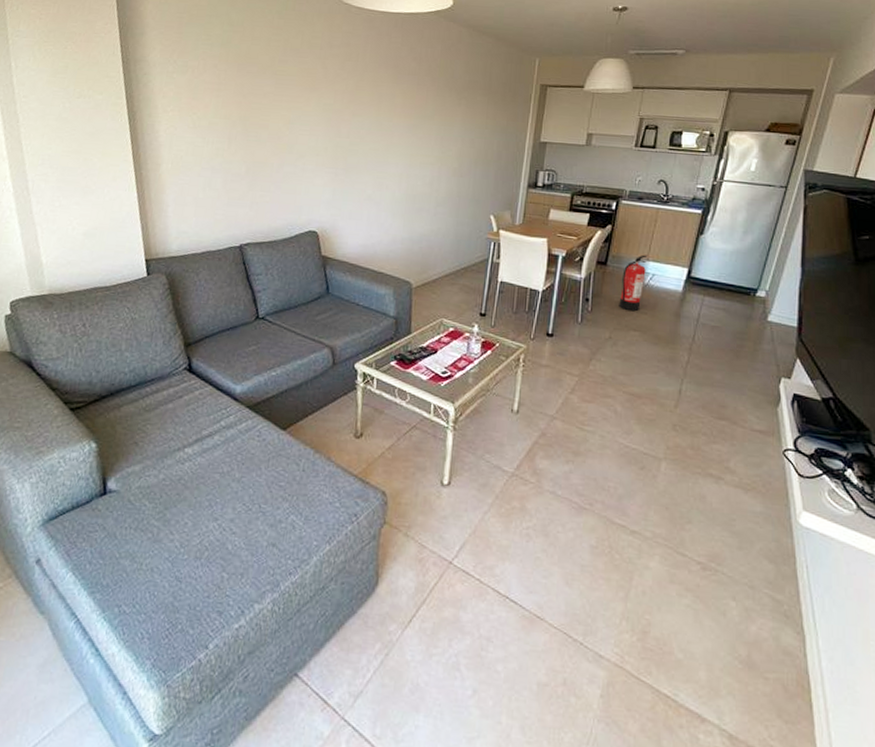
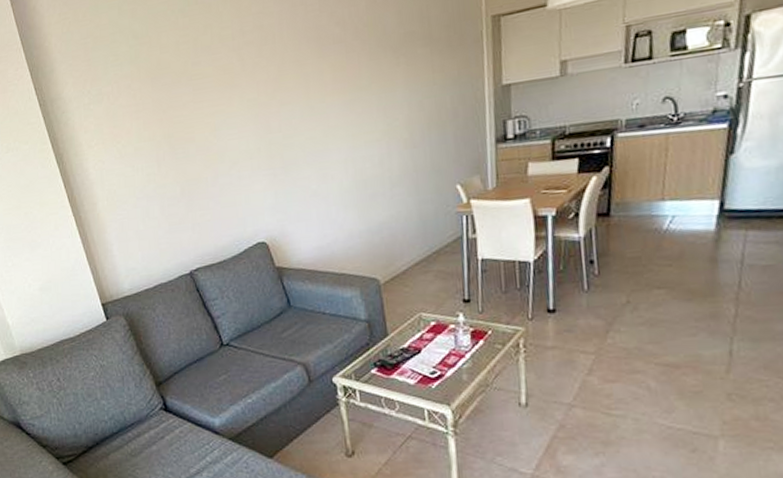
fire extinguisher: present [619,254,648,312] -> none [632,194,663,266]

